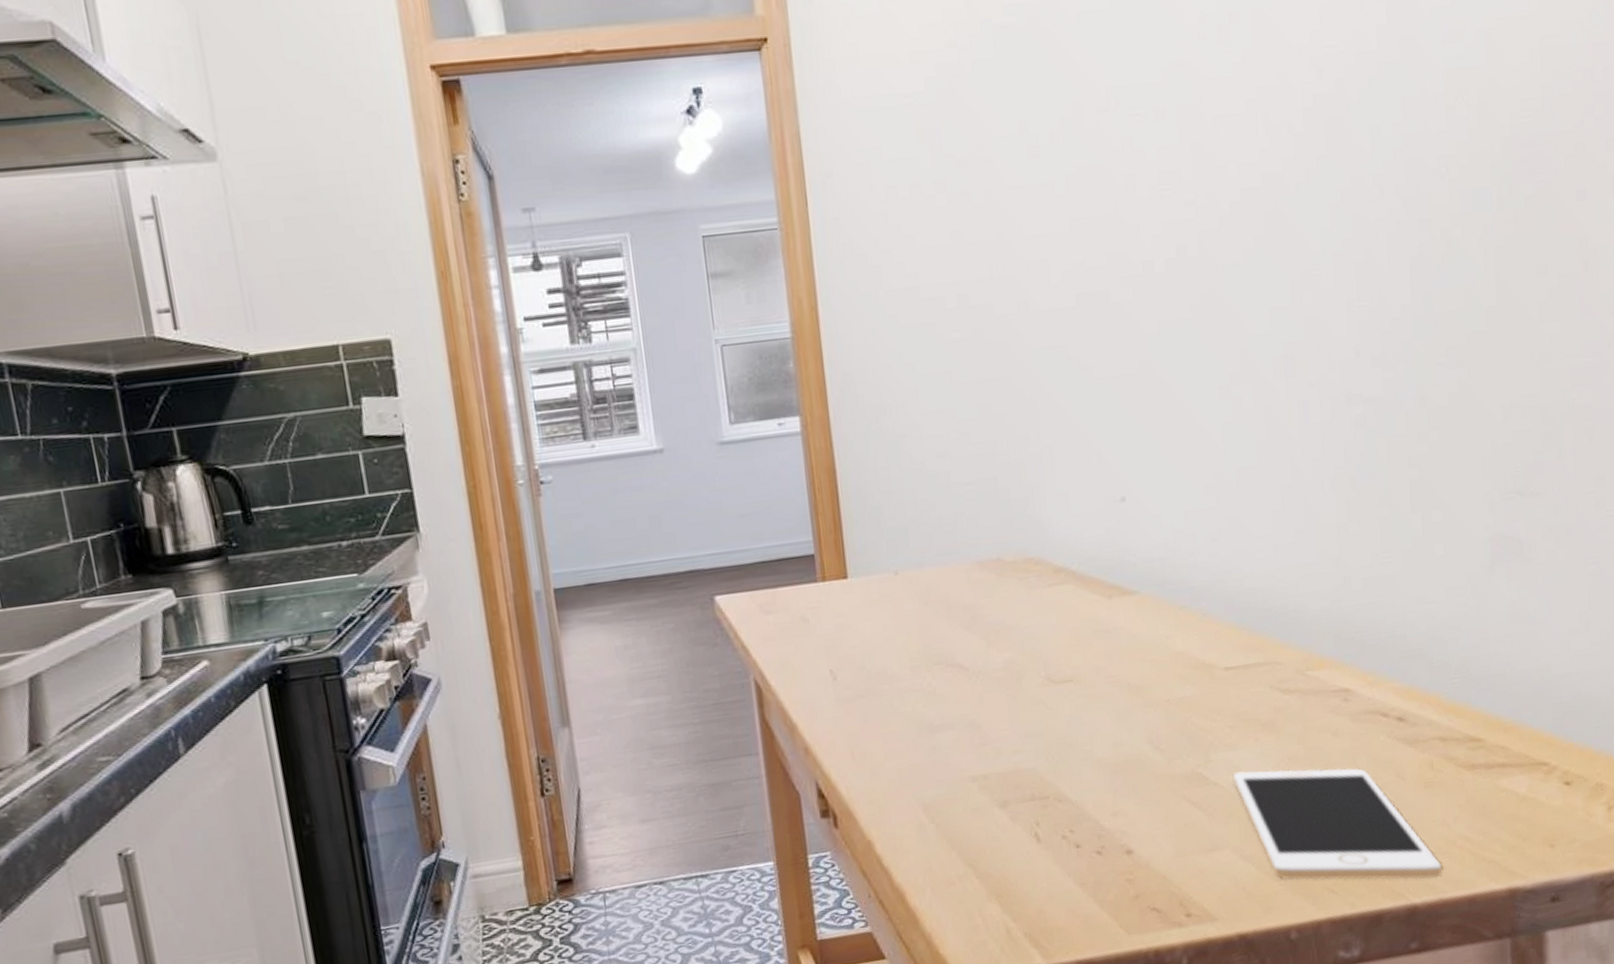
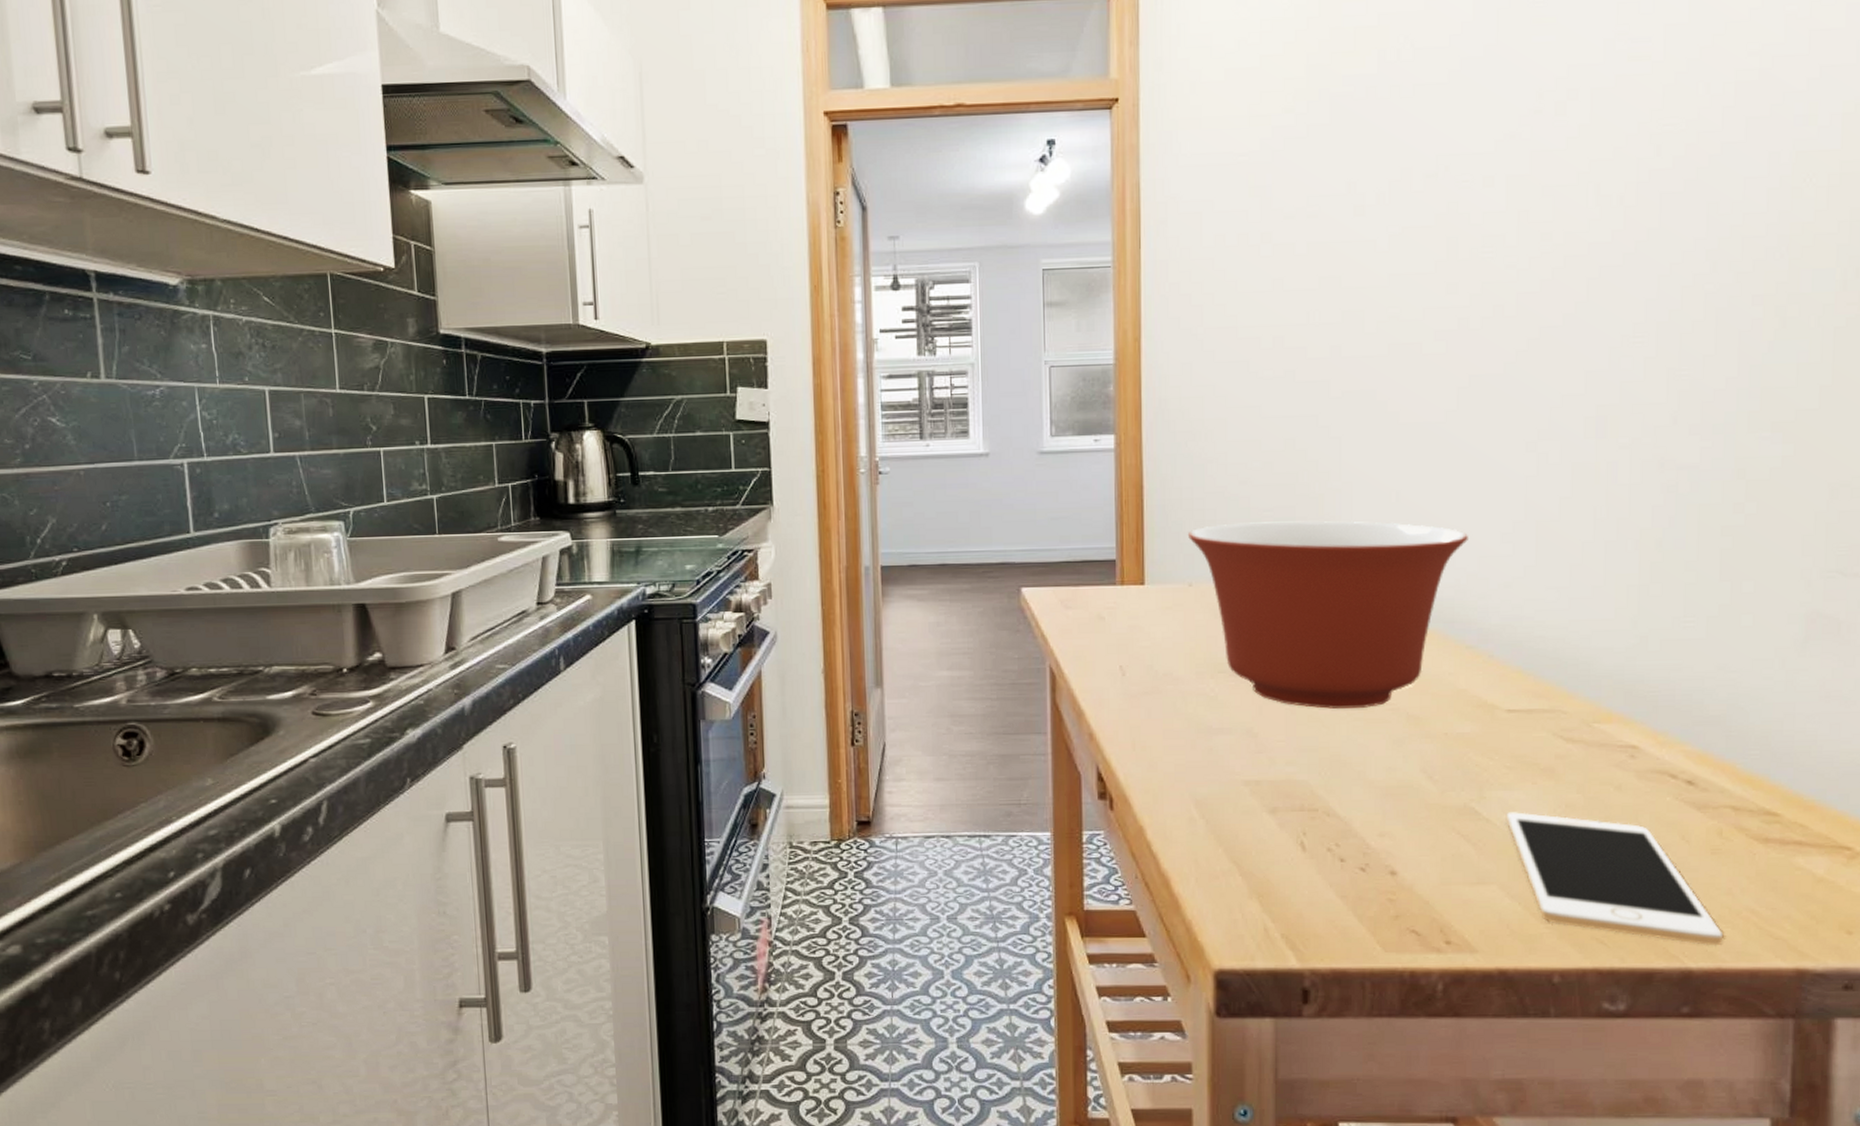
mixing bowl: none [888,484,1172,690] -> present [1188,521,1468,709]

